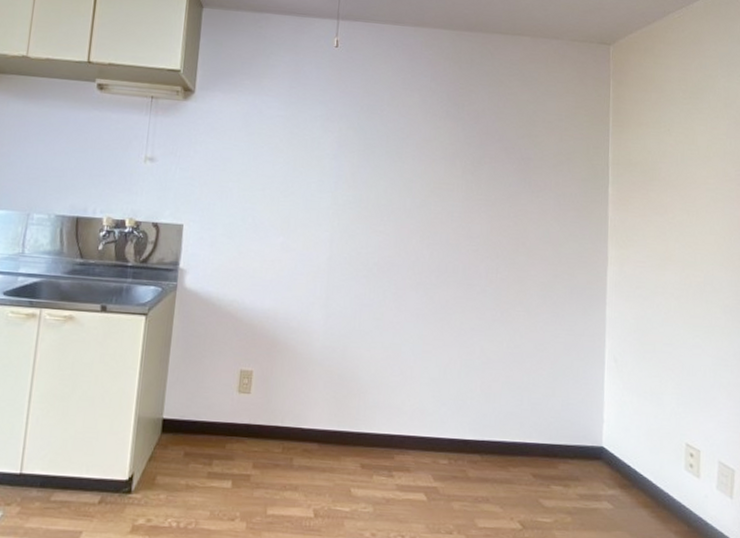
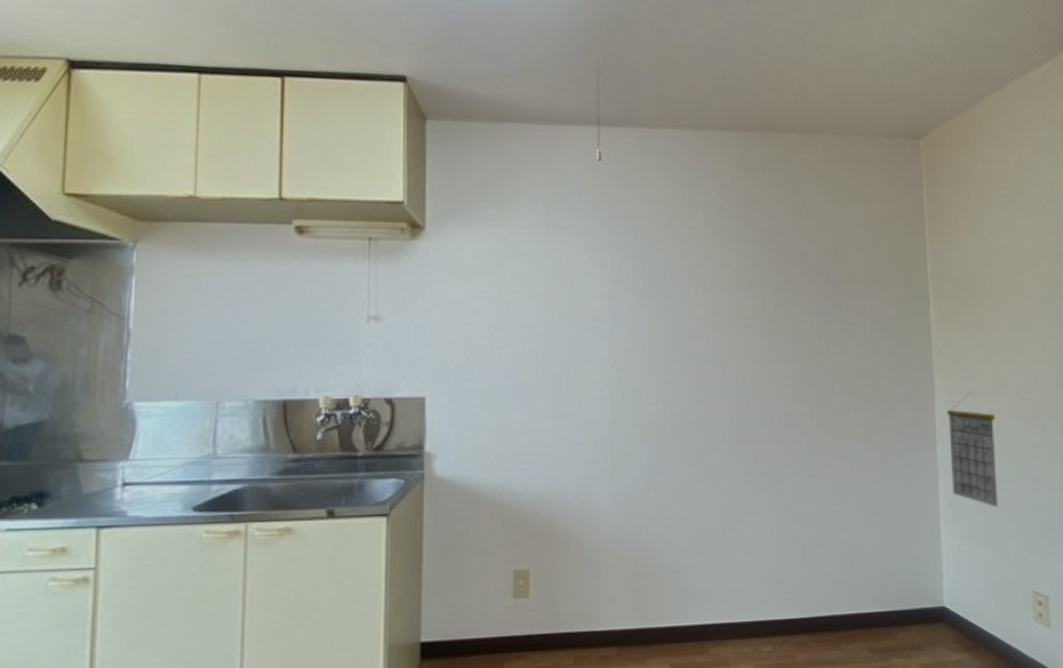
calendar: none [617,263,661,366] -> present [947,391,998,507]

